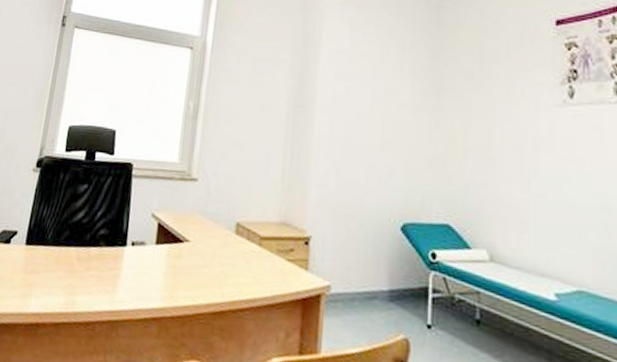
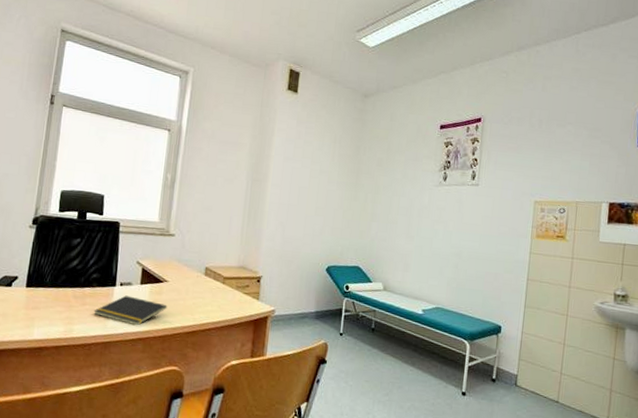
notepad: none [99,258,189,301] -> present [93,295,167,326]

